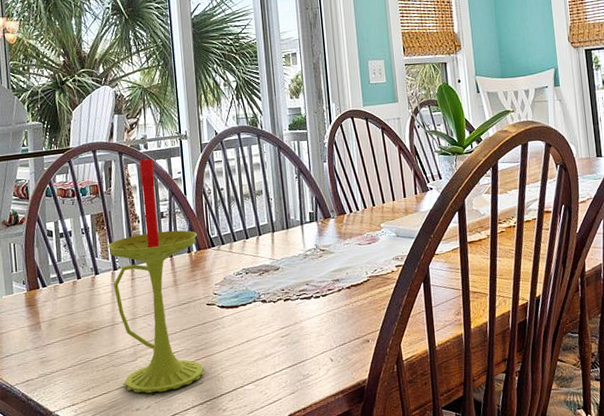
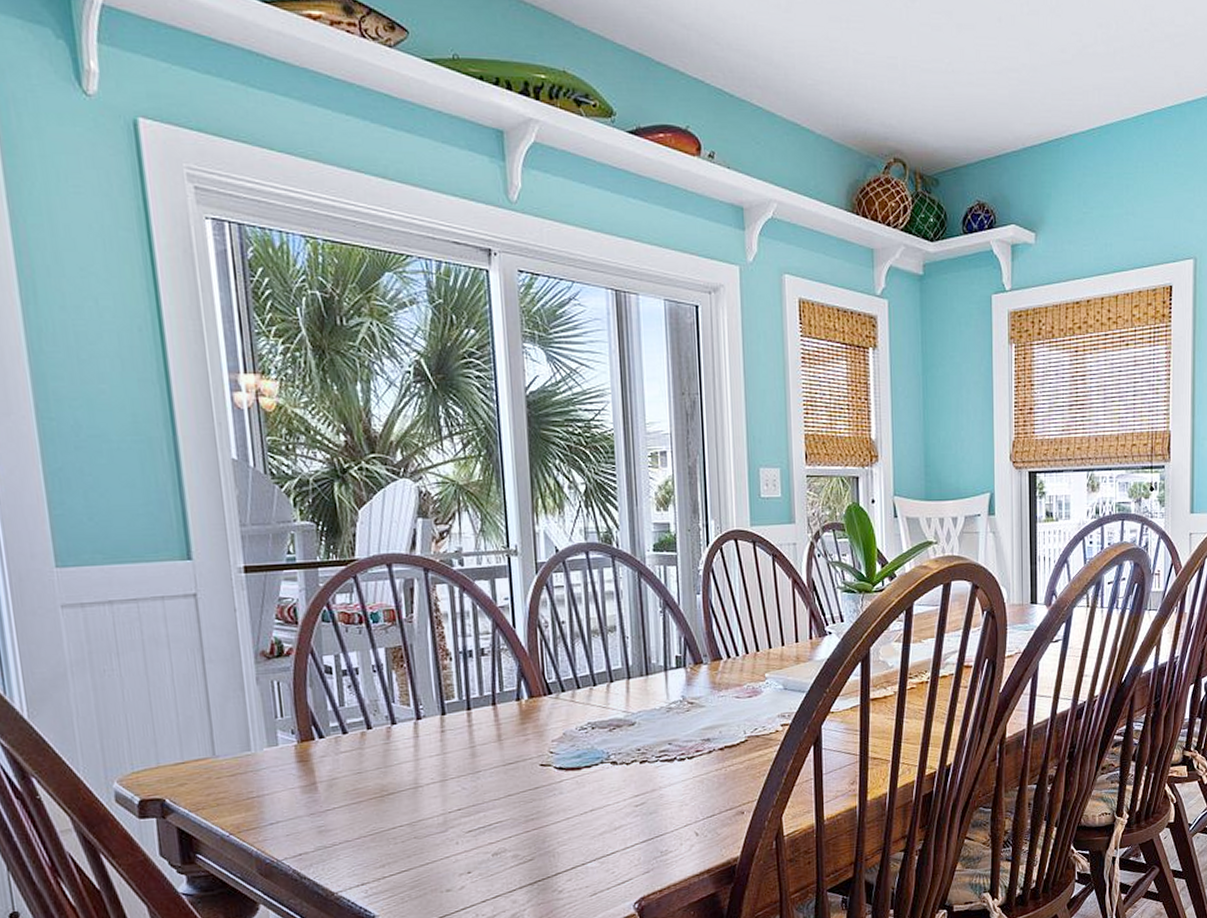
candle: present [107,153,205,394] -> none [408,571,536,871]

